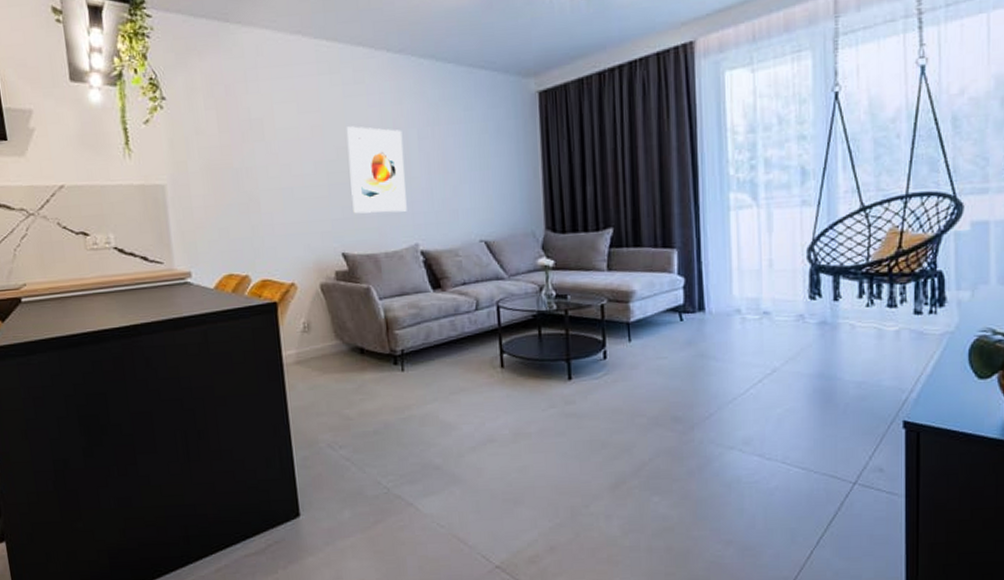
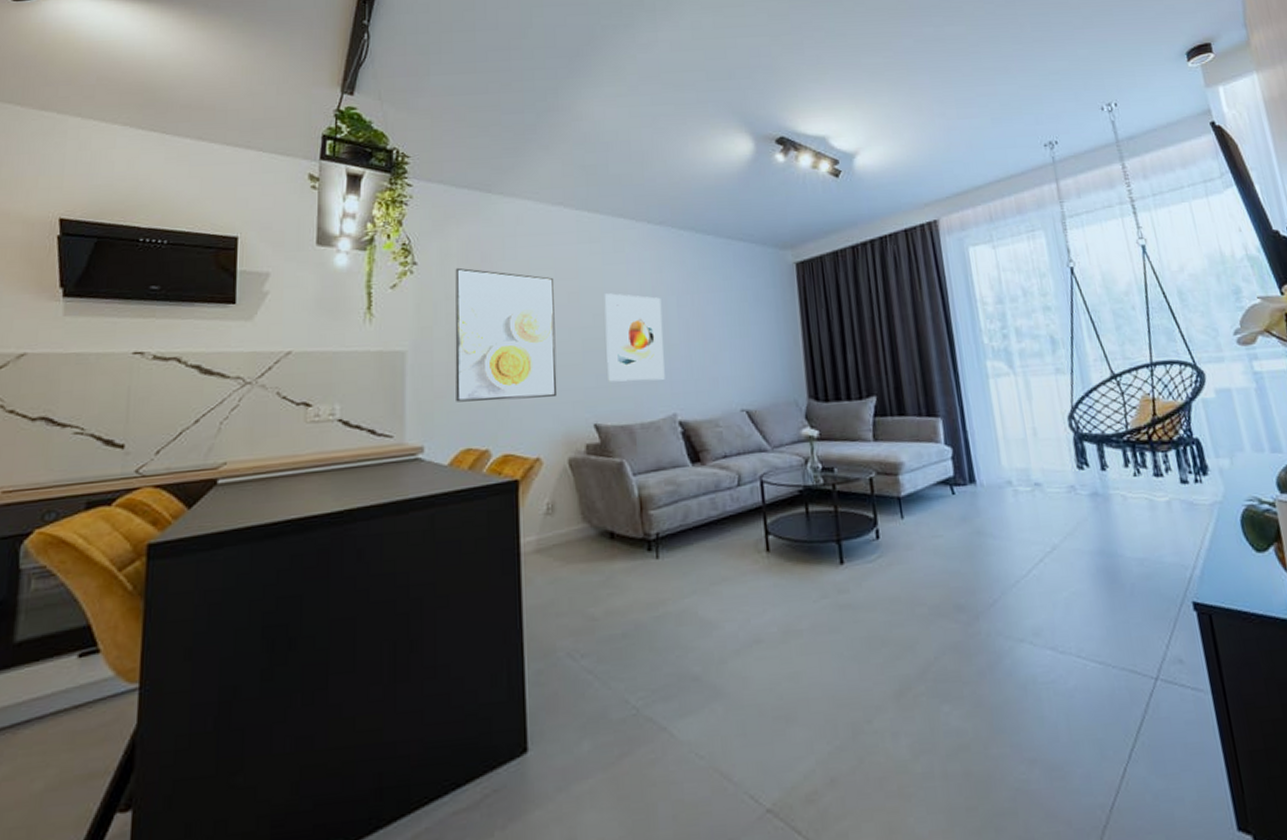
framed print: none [202,102,307,232] -> present [455,267,558,402]

